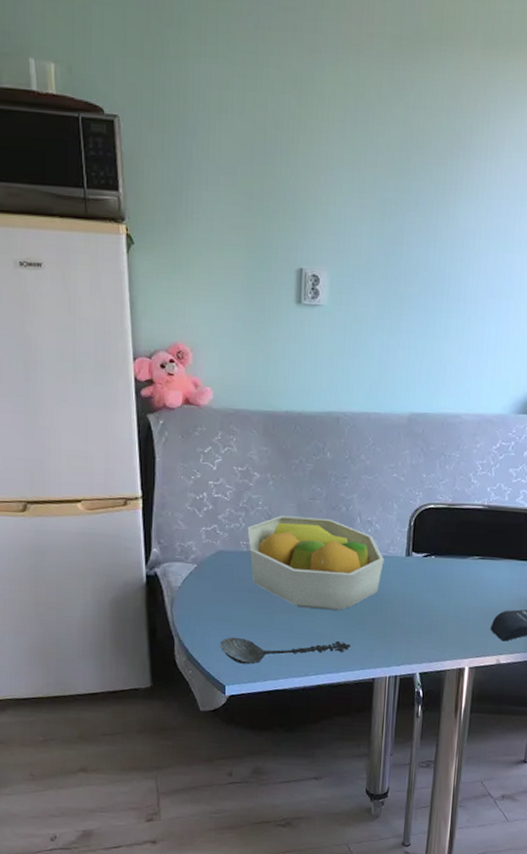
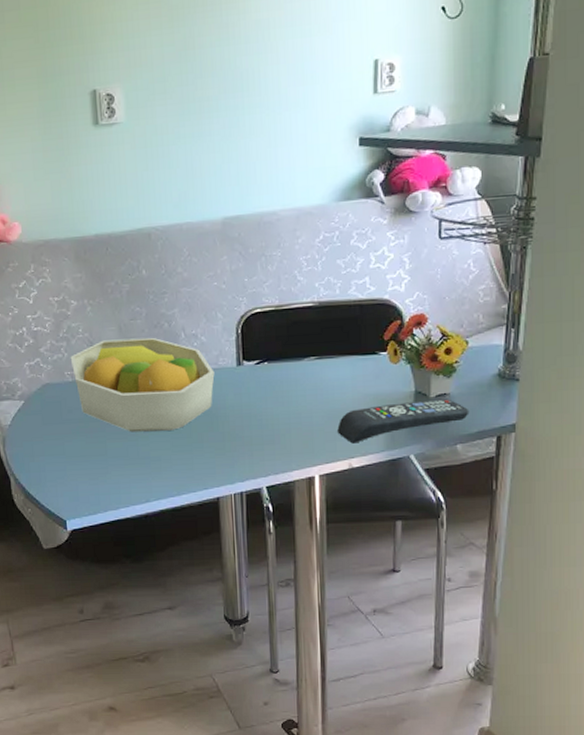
spoon: present [219,637,351,664] -> none [56,462,190,497]

